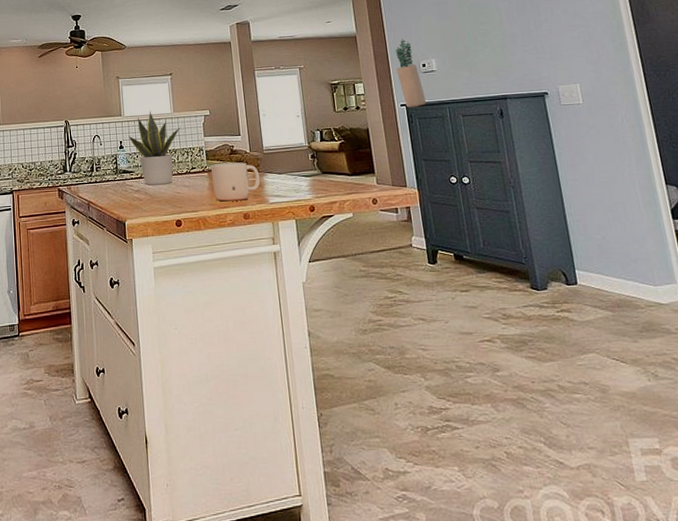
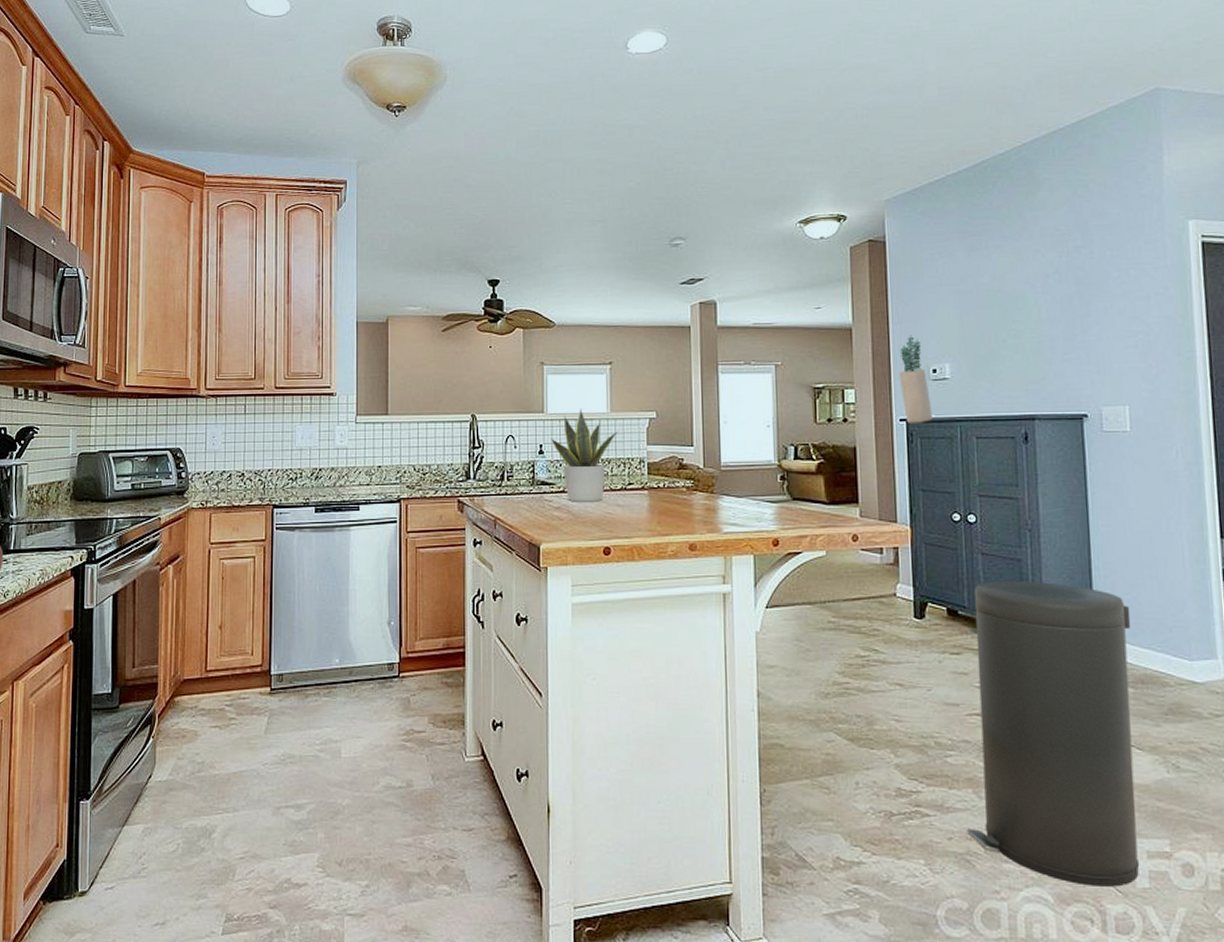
mug: present [210,162,260,202] -> none [652,480,714,528]
pedal bin: none [474,228,637,482] -> present [966,580,1140,887]

